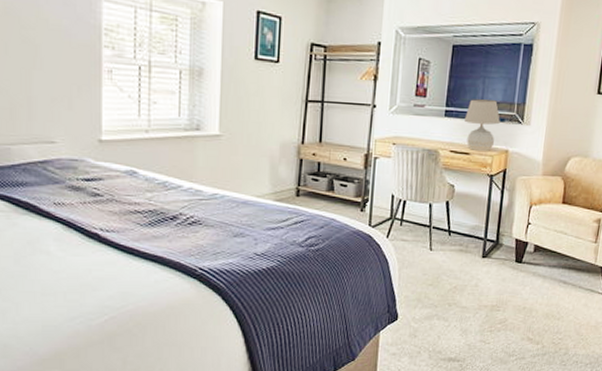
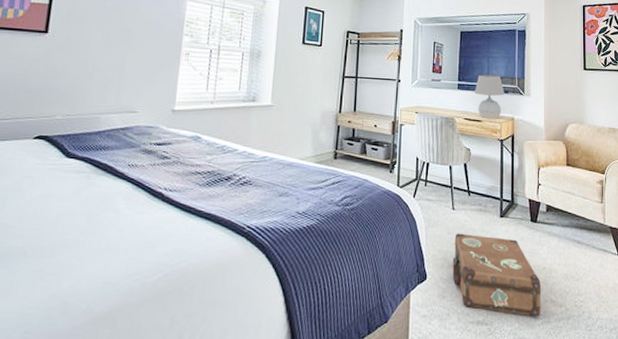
suitcase: none [425,274,520,354] -> present [452,233,542,317]

